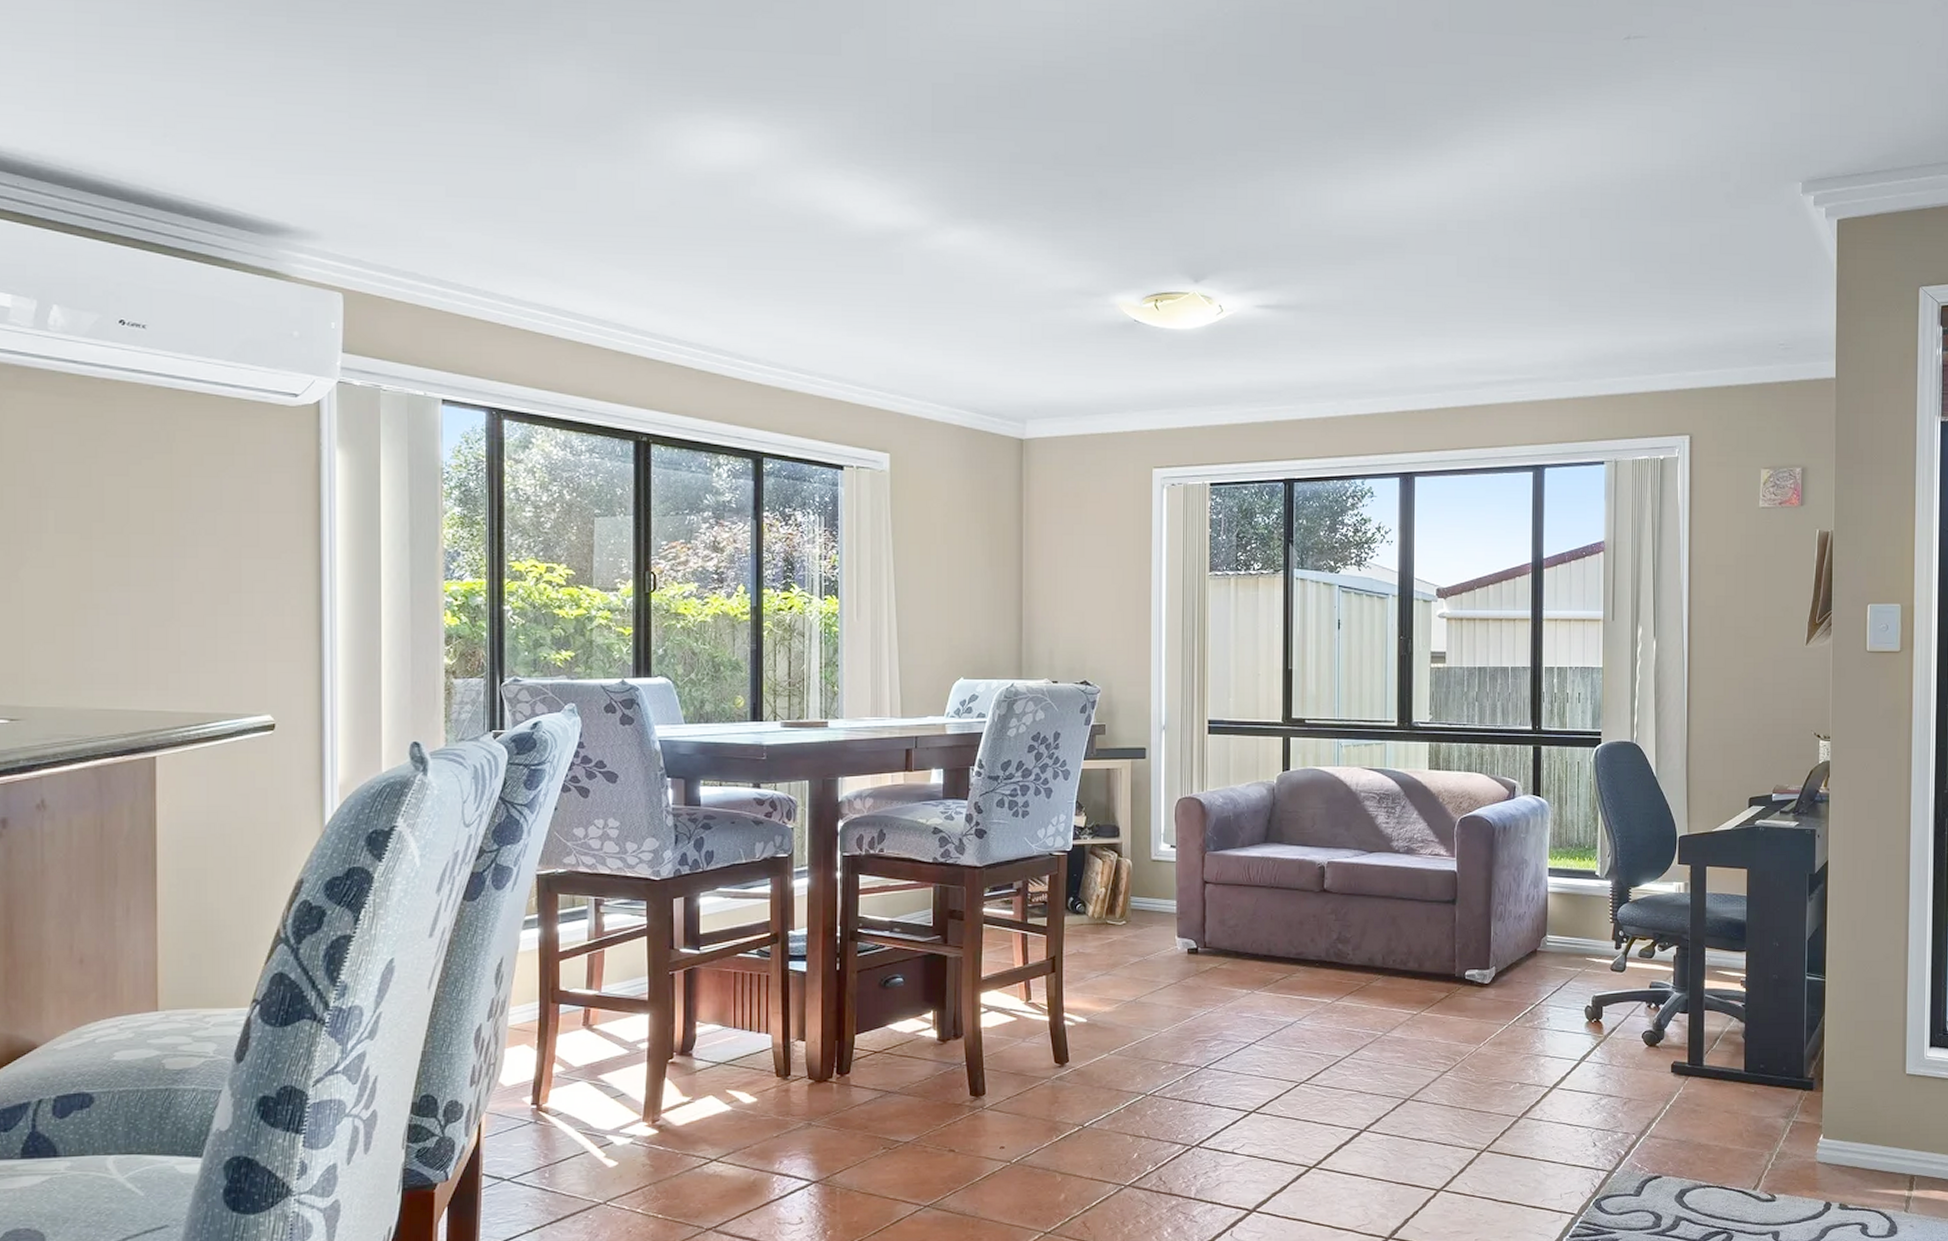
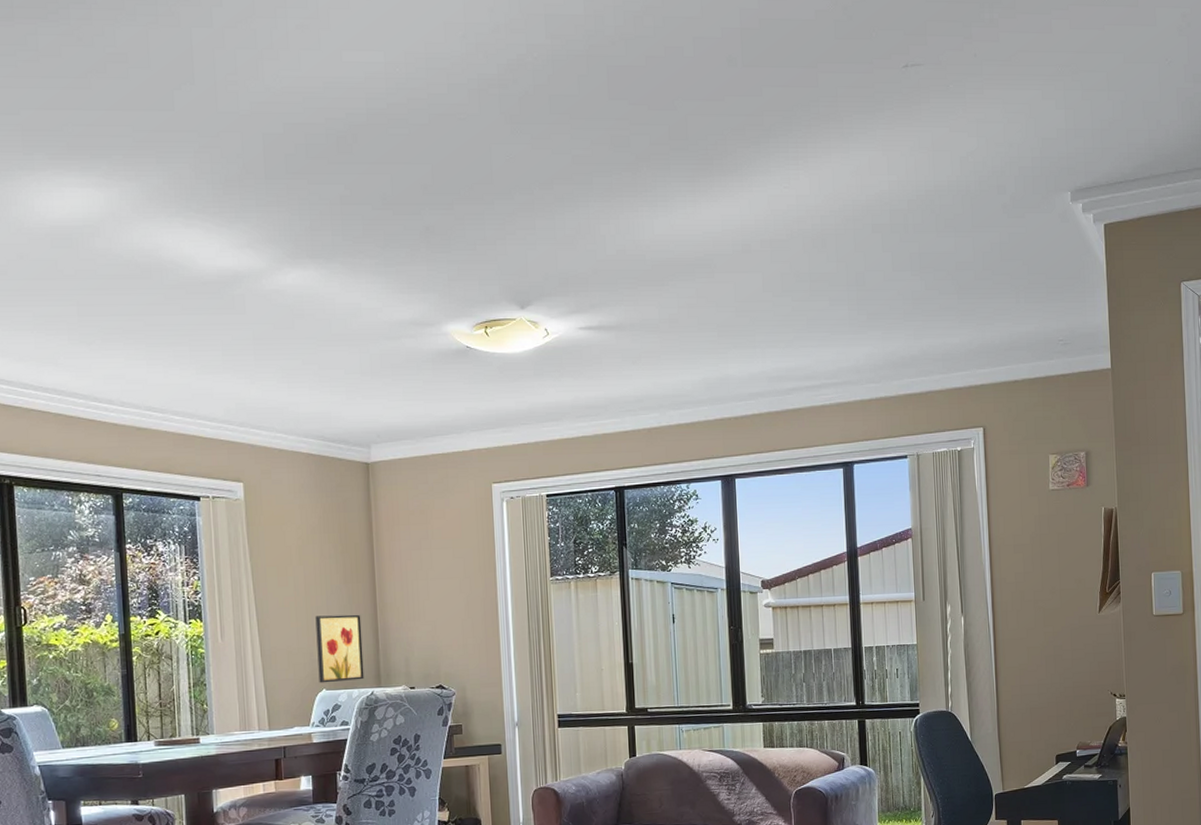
wall art: none [957,599,1005,671] -> present [315,614,364,684]

